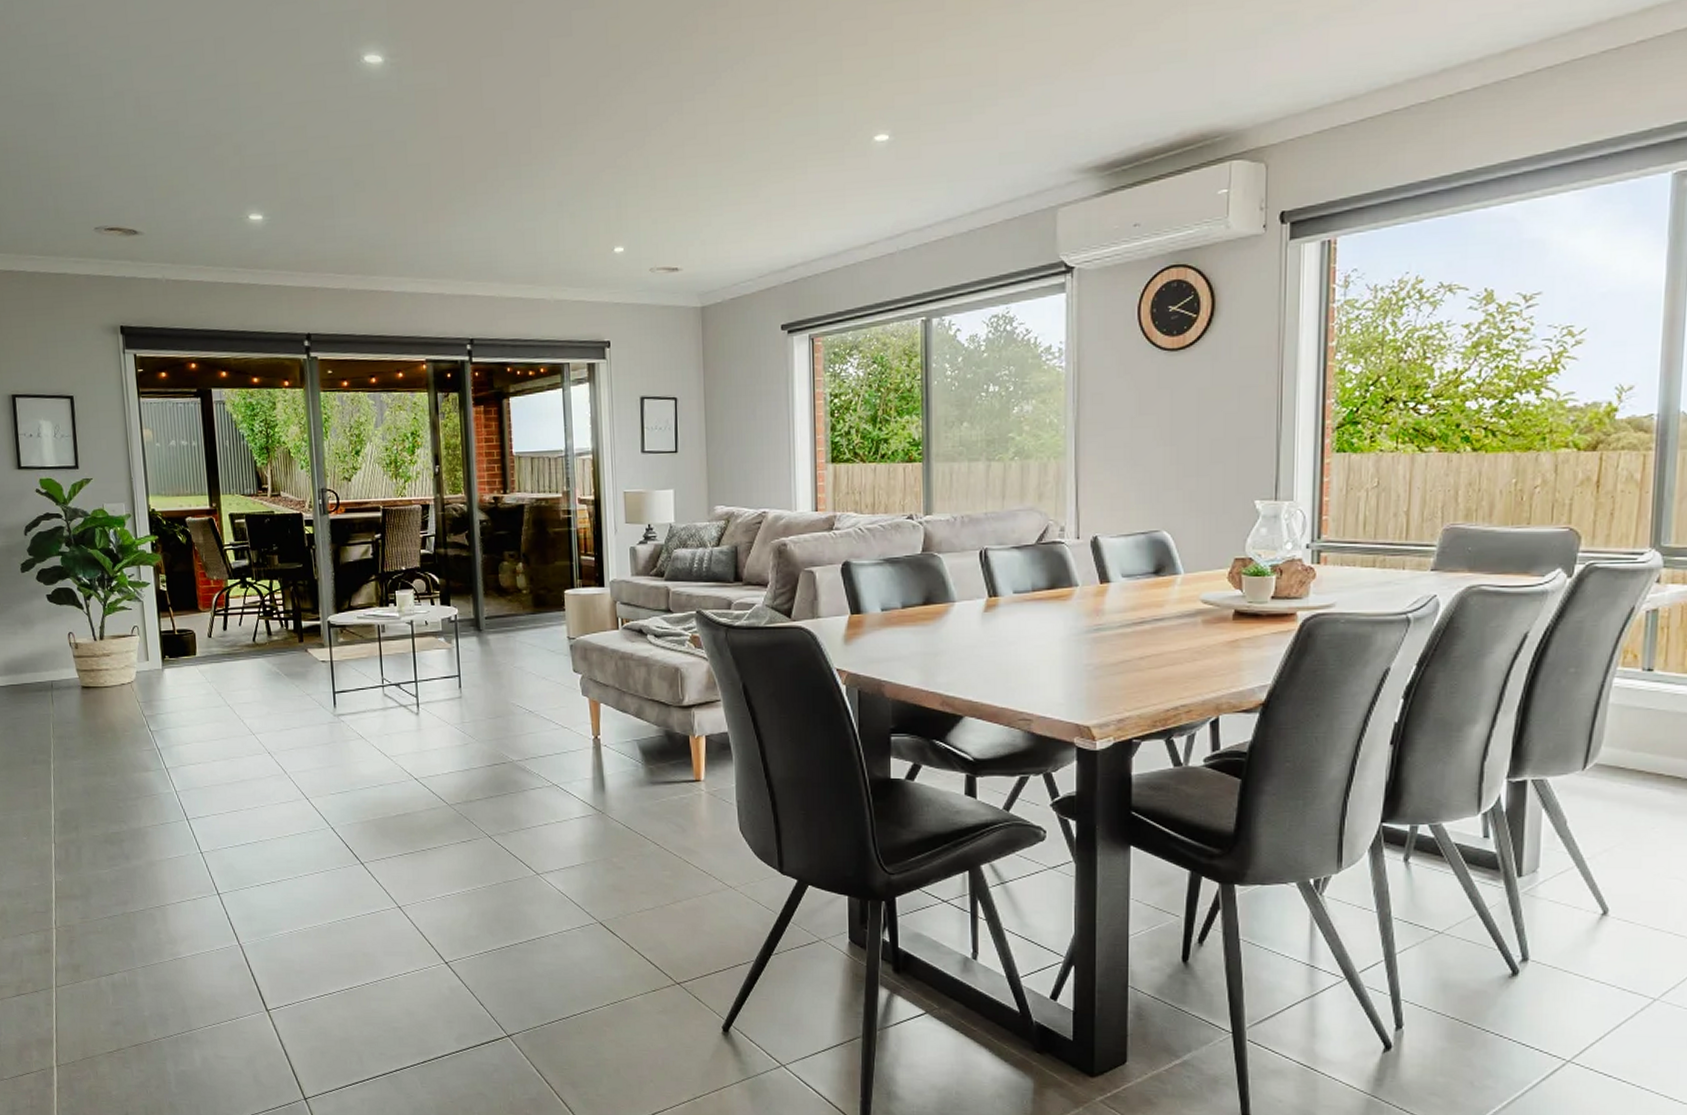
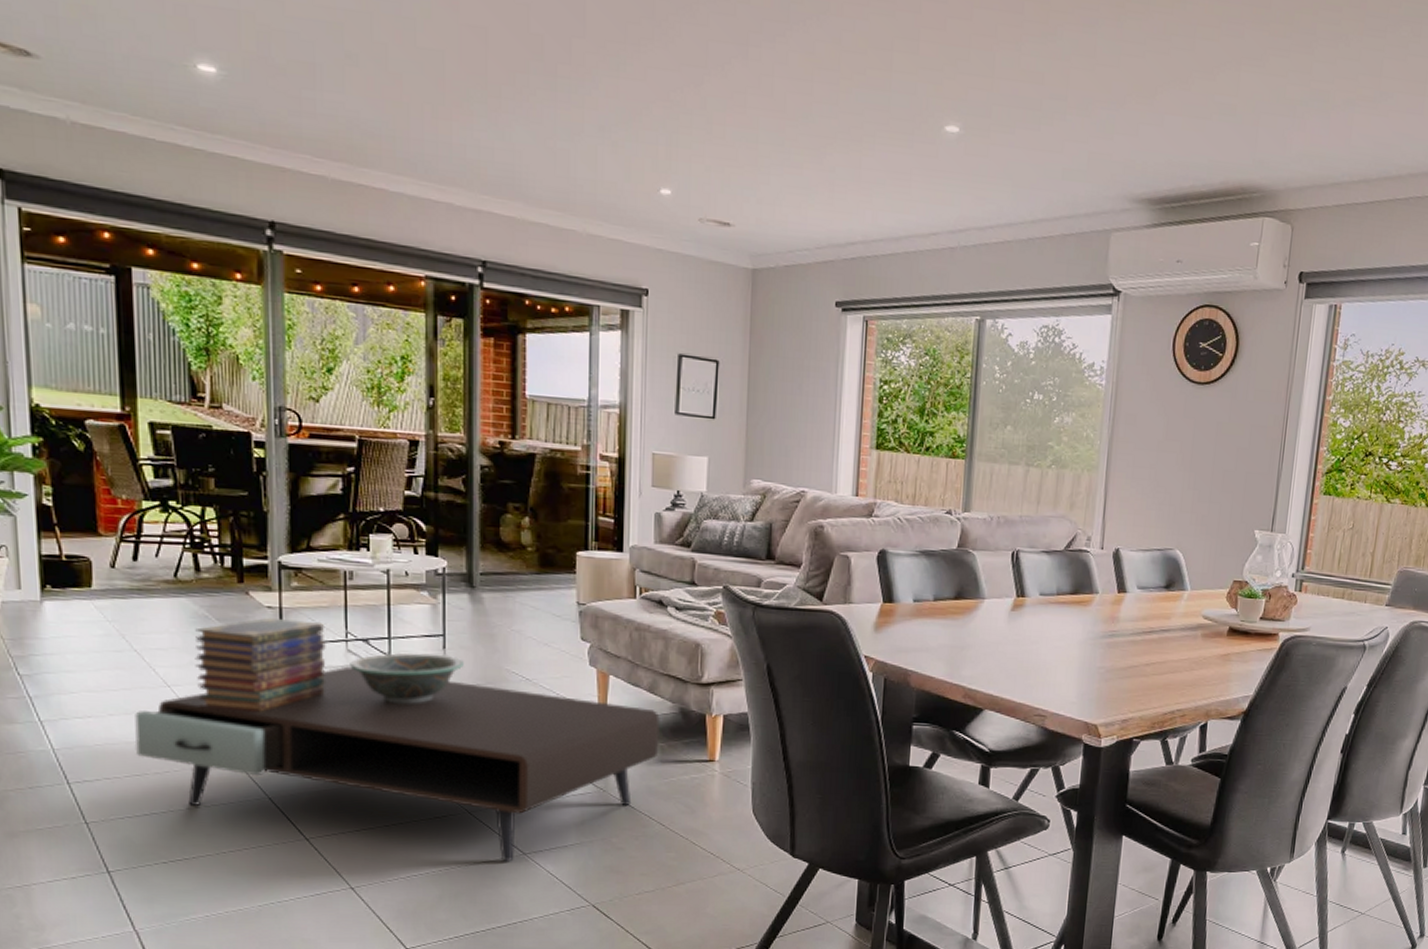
coffee table: none [231,708,649,882] -> present [134,666,660,862]
book stack: none [270,670,369,754] -> present [195,617,326,713]
decorative bowl: none [386,693,477,739] -> present [350,652,464,704]

